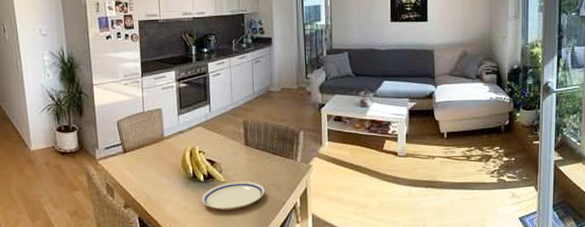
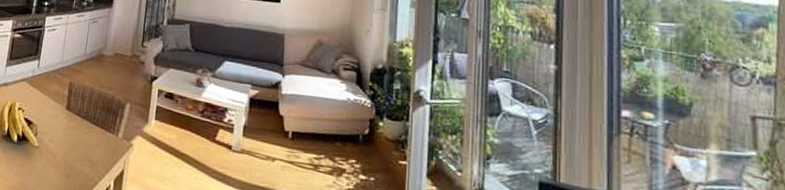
plate: present [202,181,265,210] -> none [10,148,78,182]

